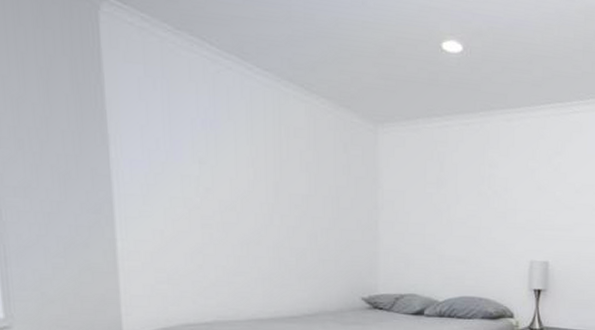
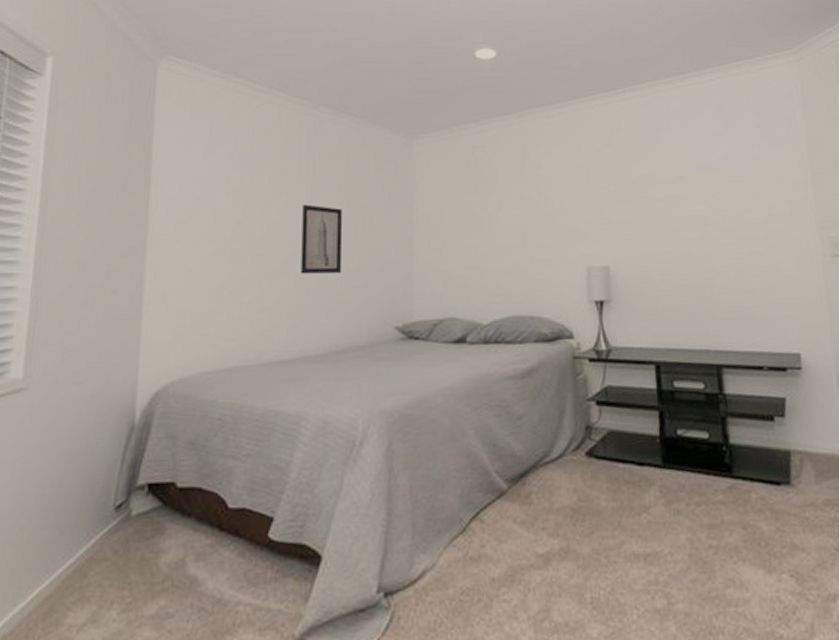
wall art: none [271,179,311,248] -> present [301,204,342,274]

